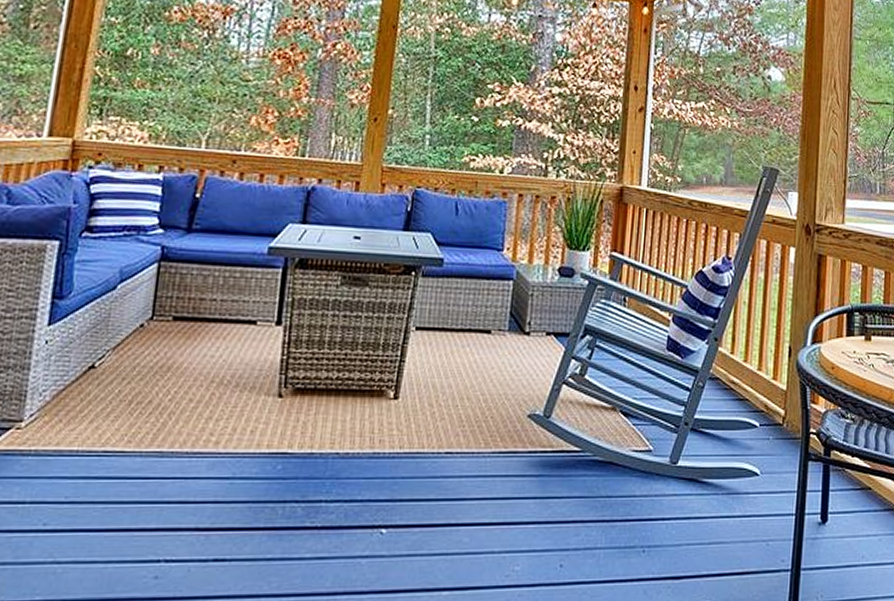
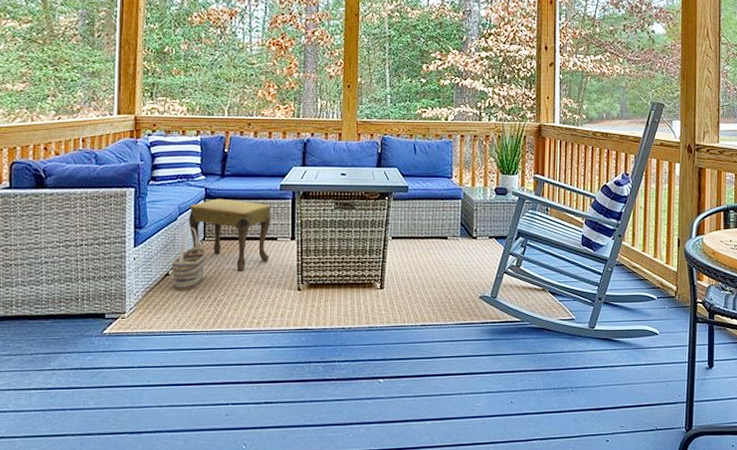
basket: none [99,300,153,393] -> present [171,227,206,292]
footstool: none [131,261,253,367] -> present [188,198,271,271]

